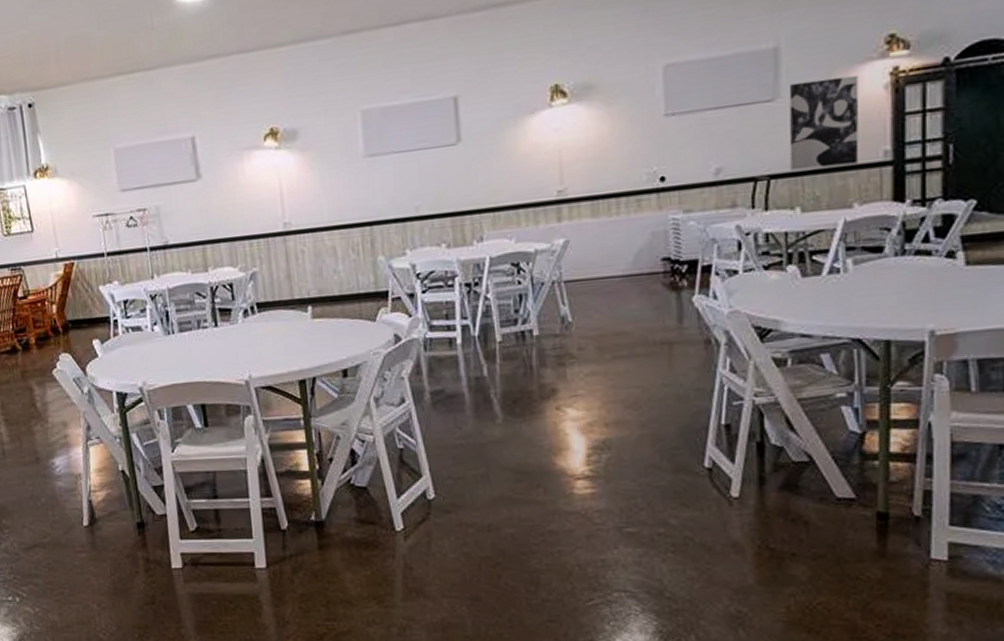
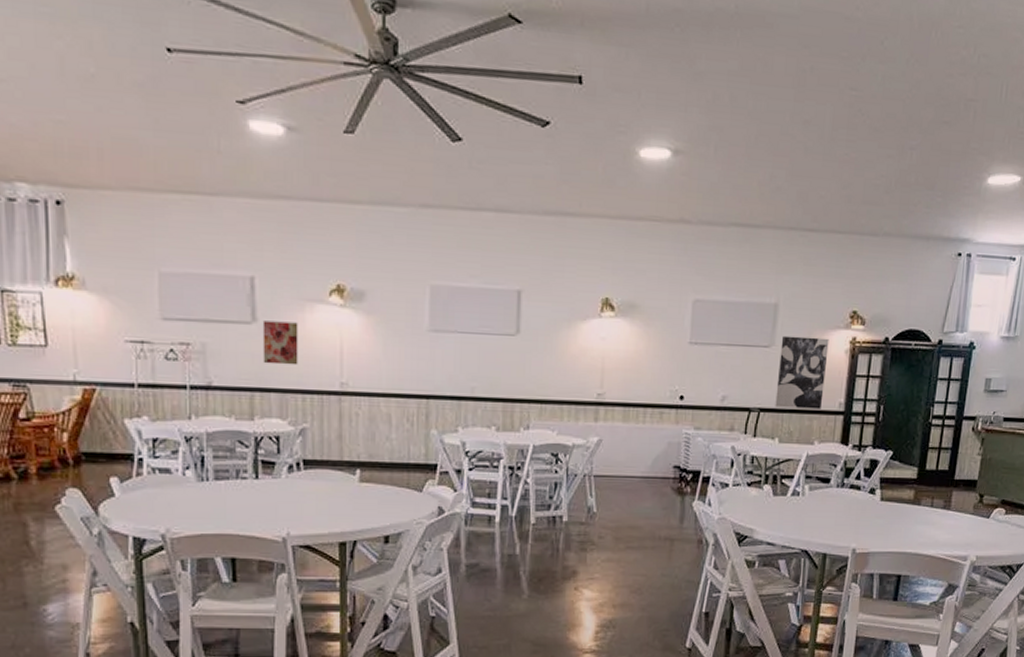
wall art: none [206,172,242,217] -> present [262,320,298,365]

